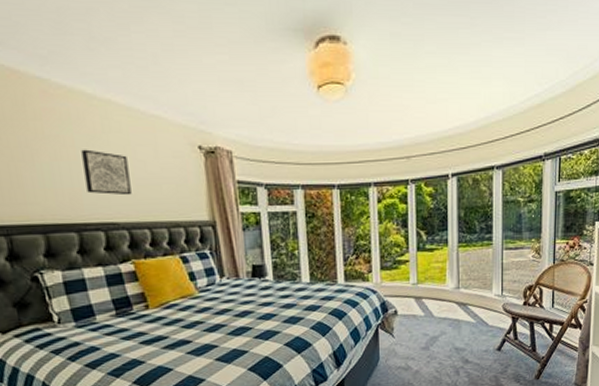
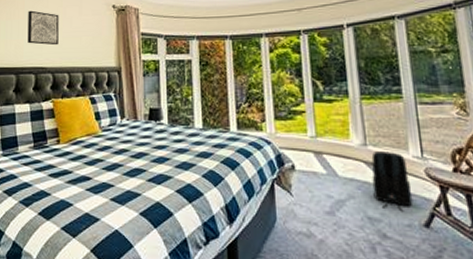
backpack: none [461,292,491,341] -> present [371,152,413,212]

